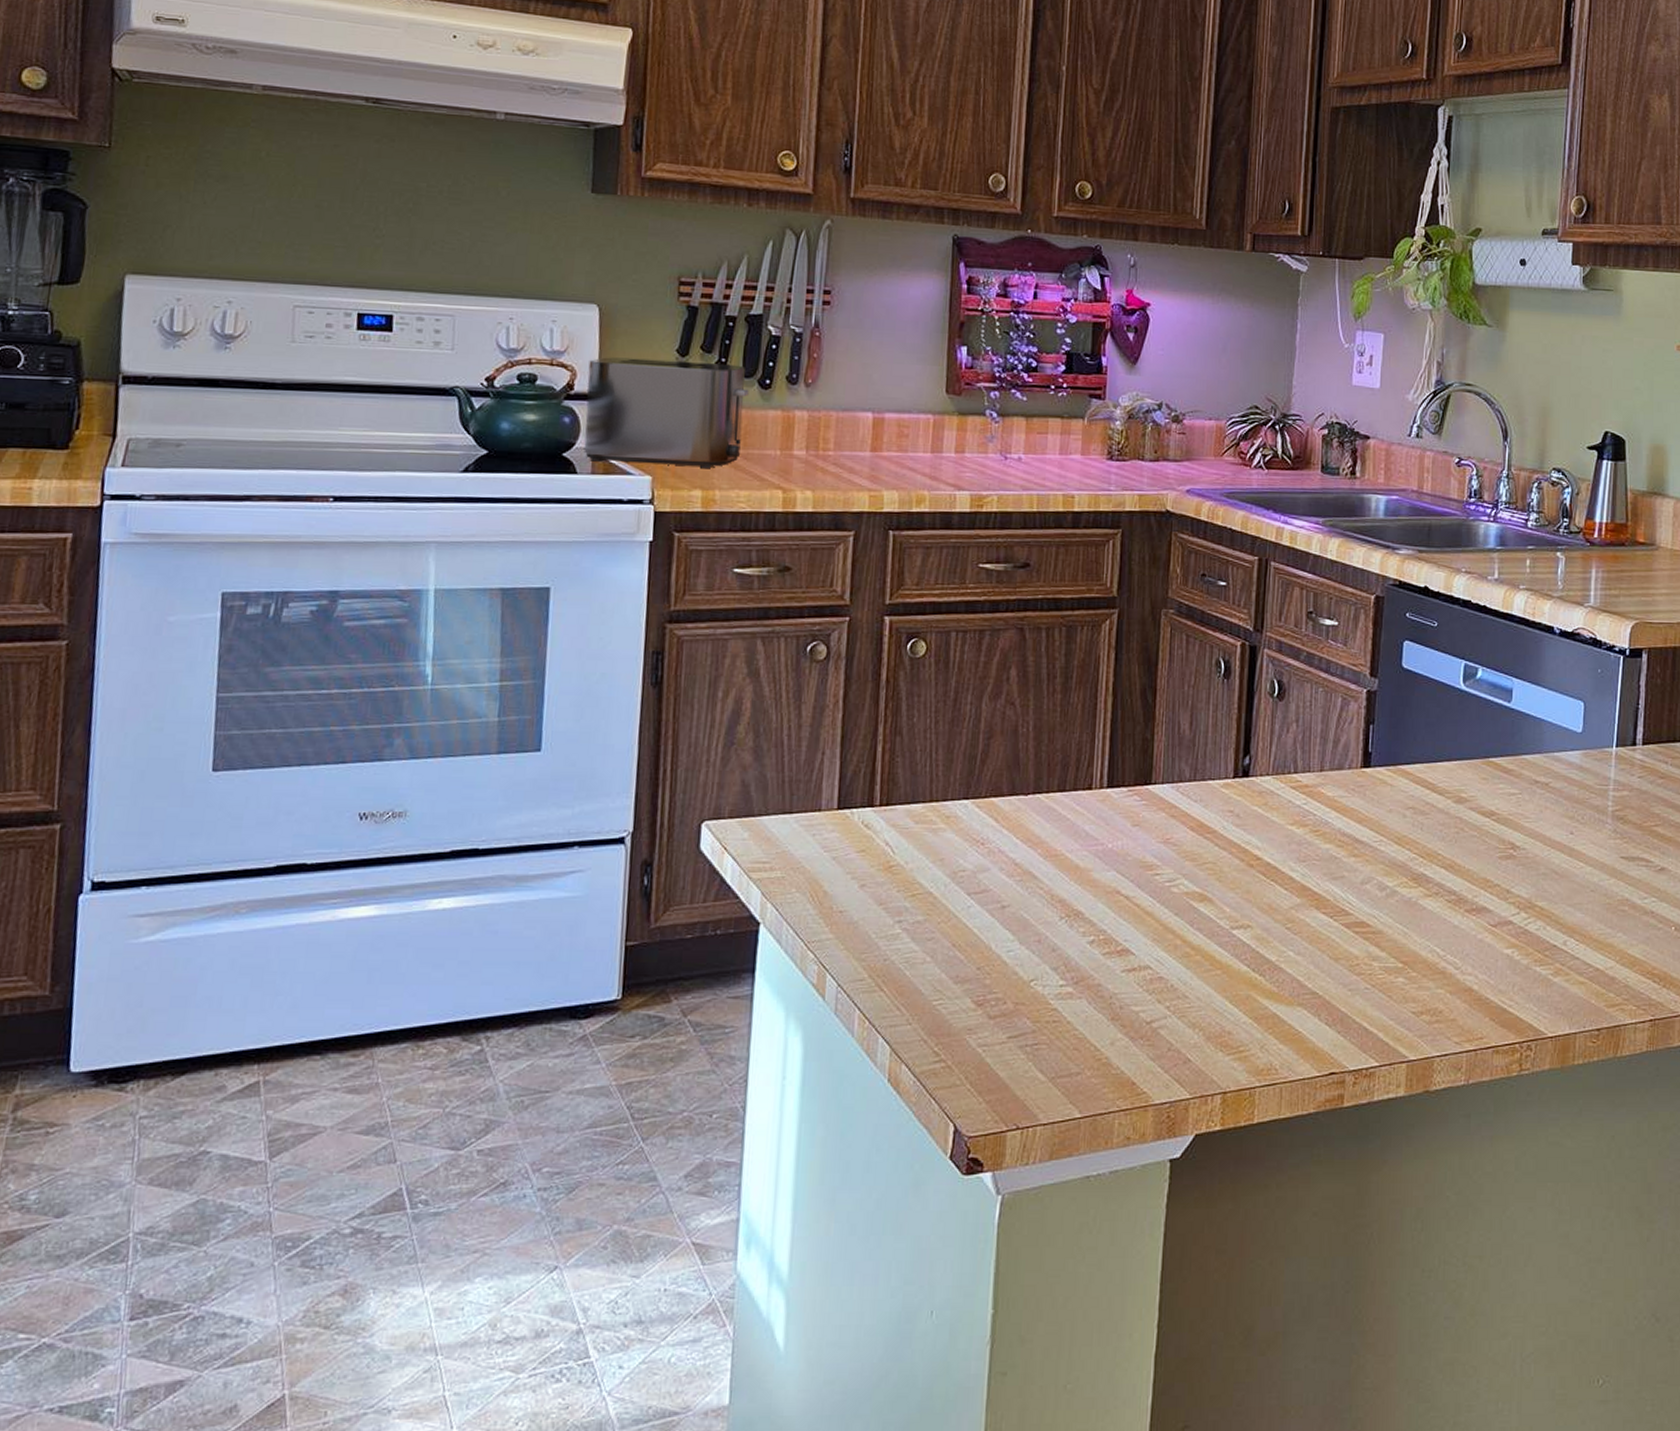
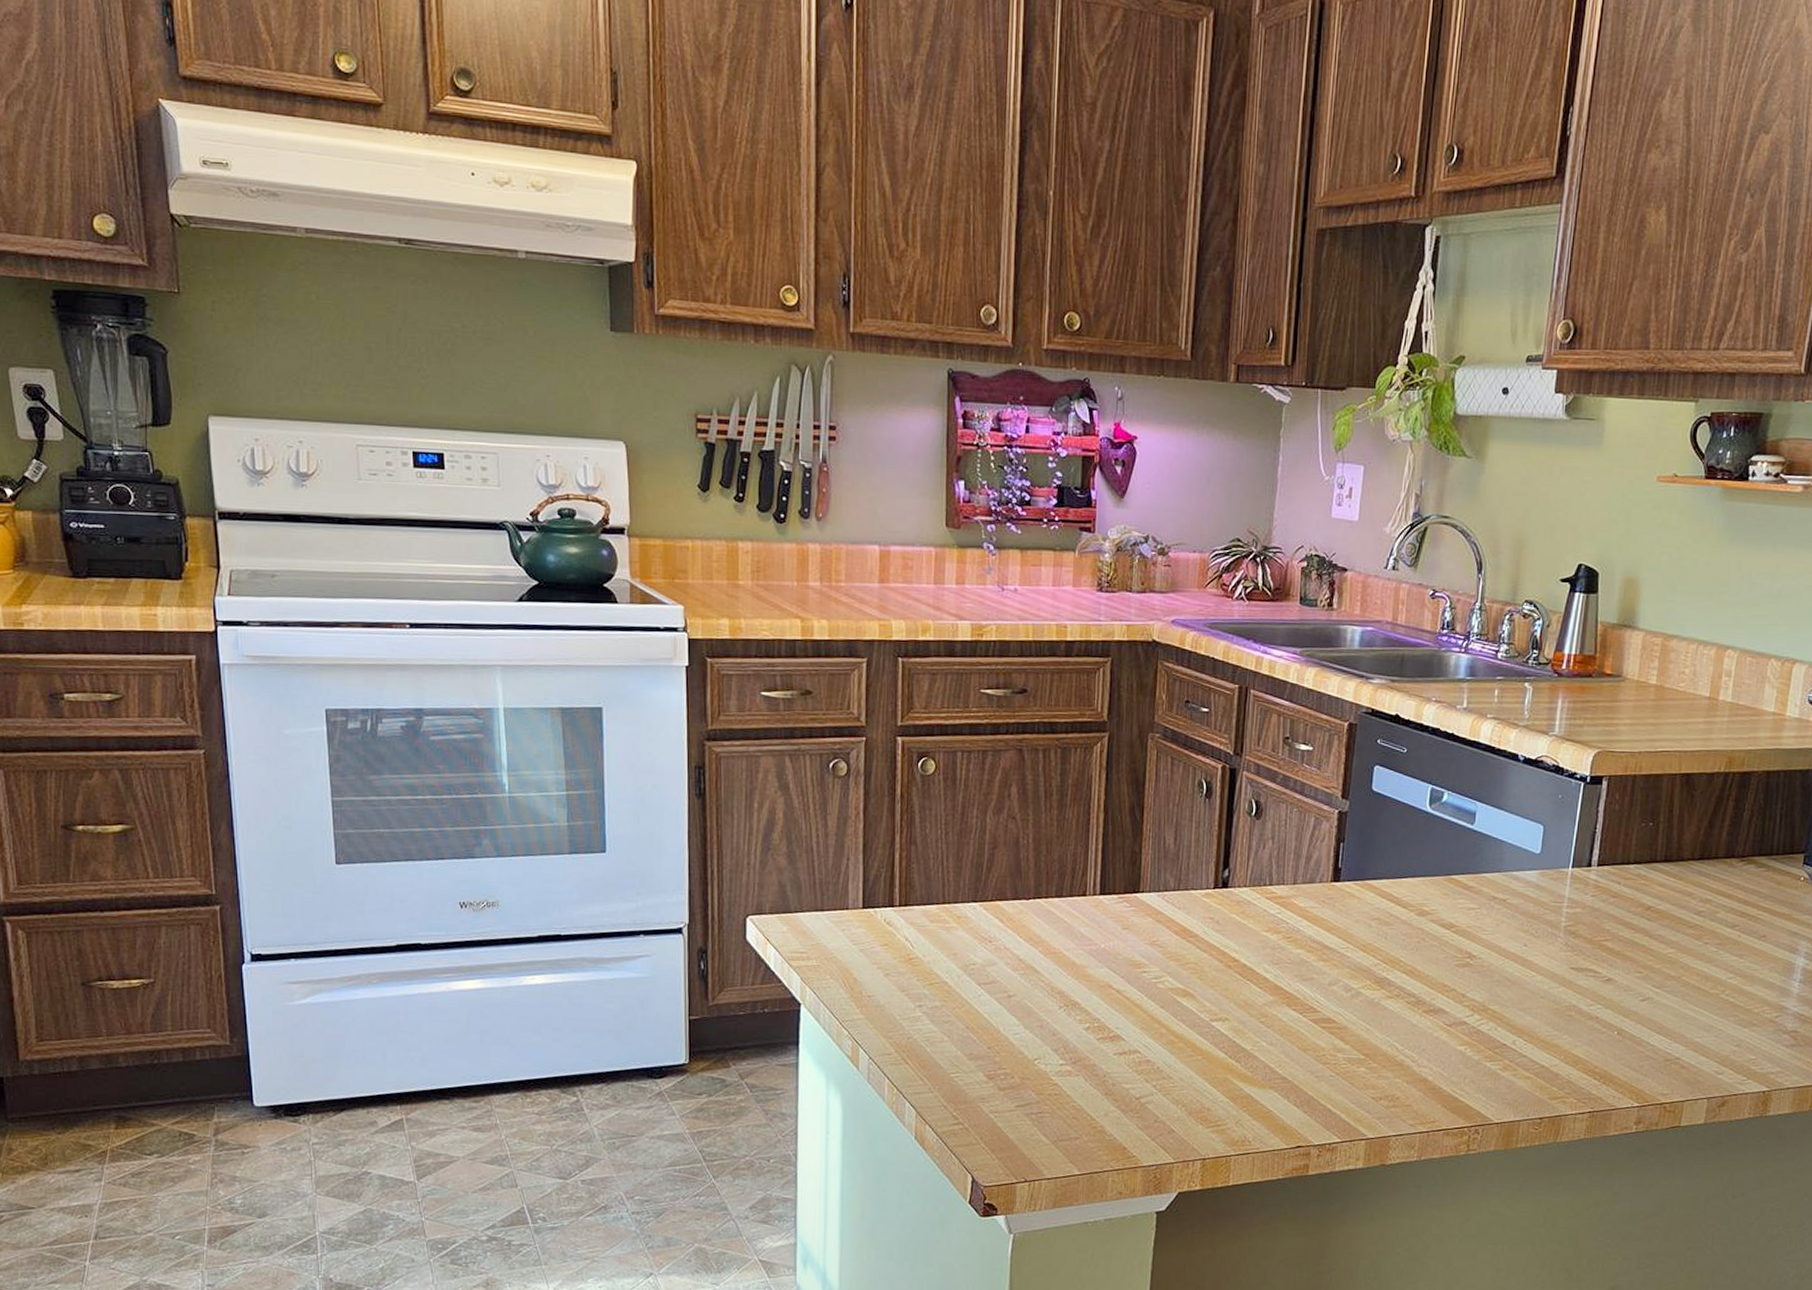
toaster: present [582,357,749,468] -> none [620,492,766,598]

